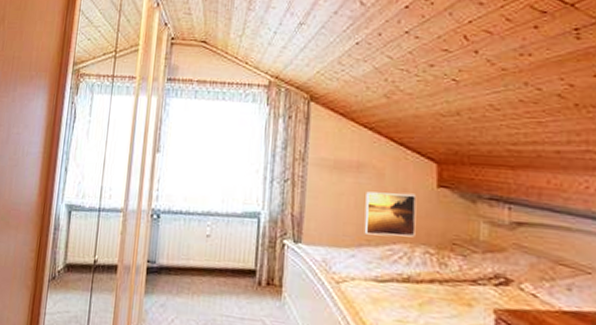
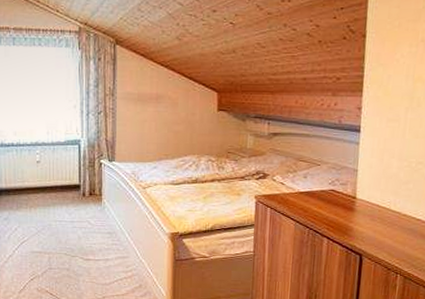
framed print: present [364,191,417,237] -> none [163,117,202,151]

